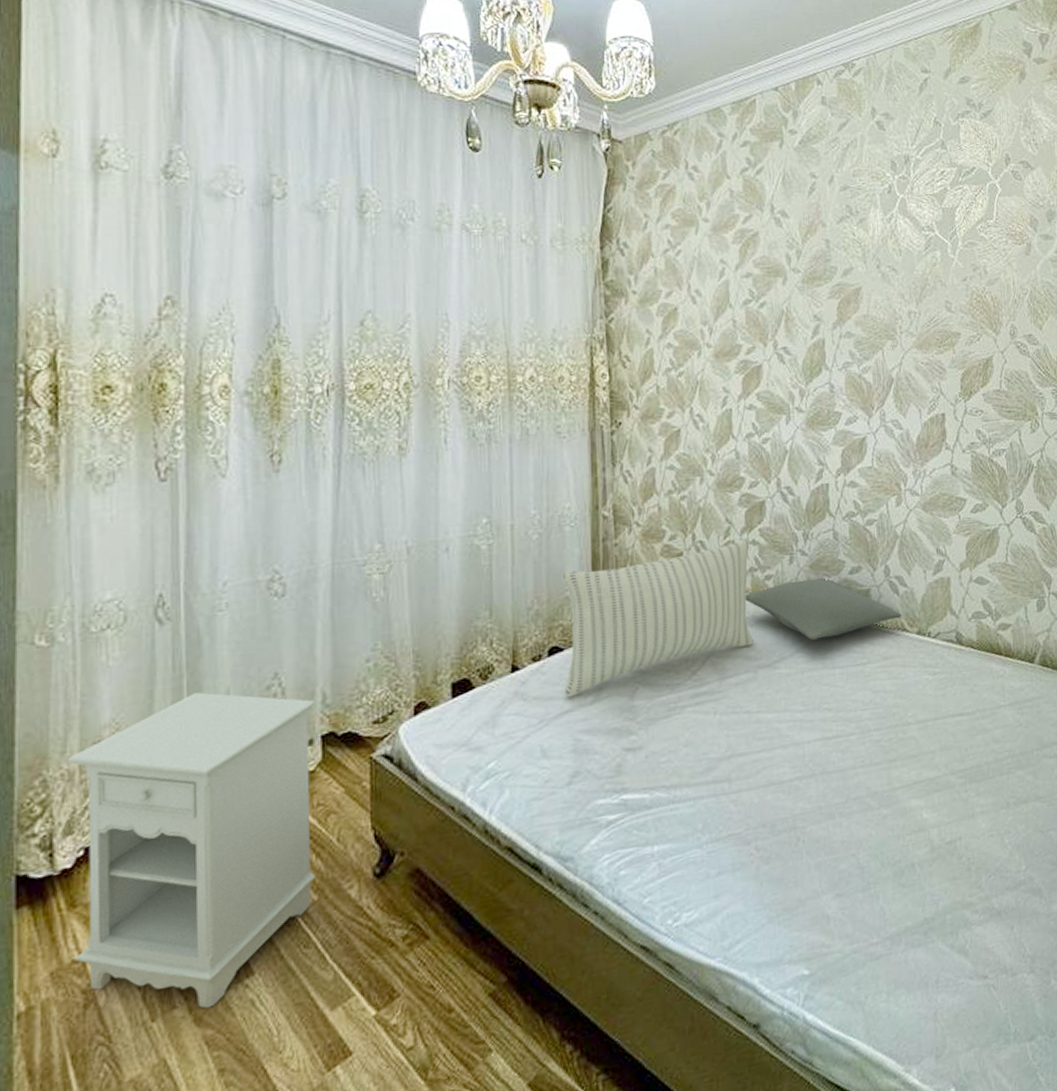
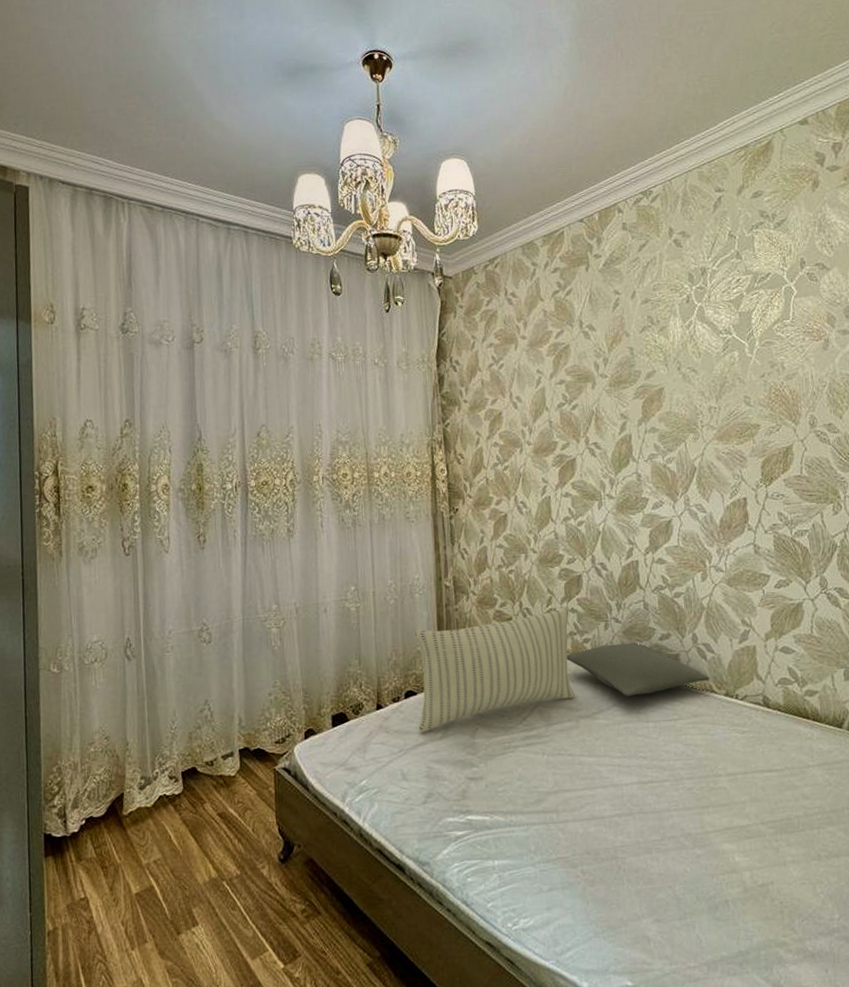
nightstand: present [67,692,316,1009] -> none [73,712,238,946]

